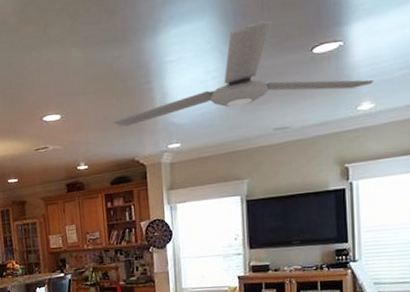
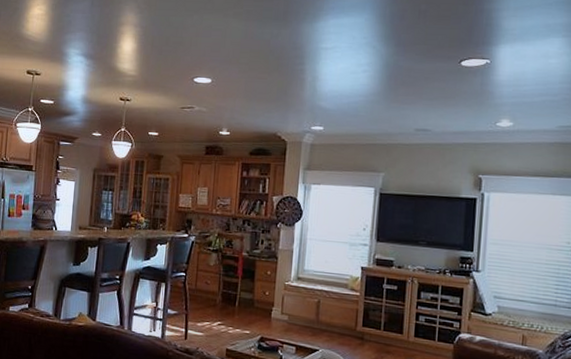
ceiling fan: present [113,20,375,127] -> none [261,27,516,105]

